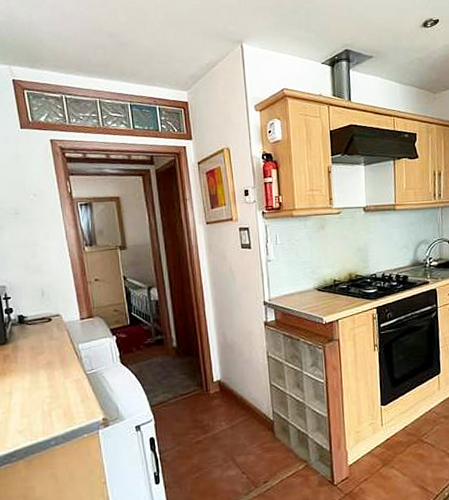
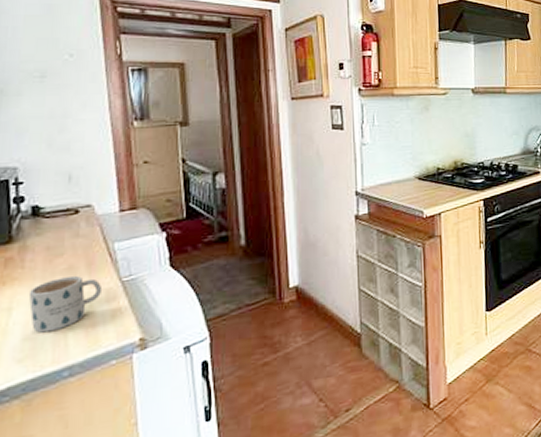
mug: none [22,369,73,412] -> present [28,275,103,333]

